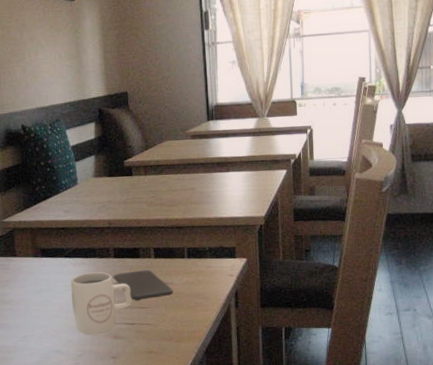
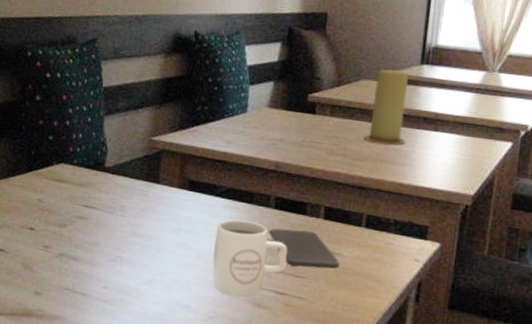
candle: none [173,129,207,190] -> present [363,69,409,145]

